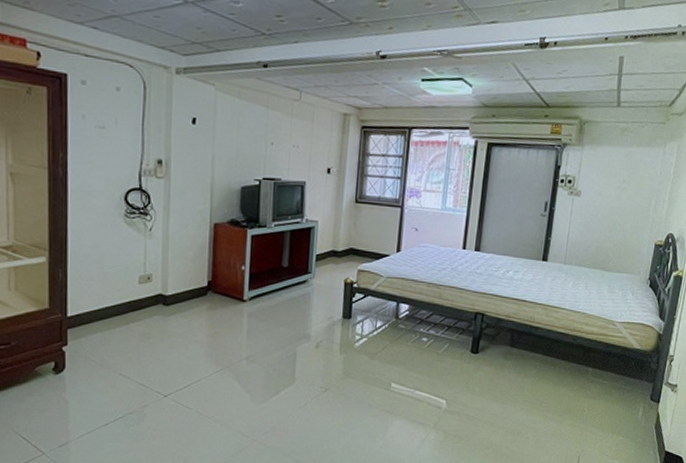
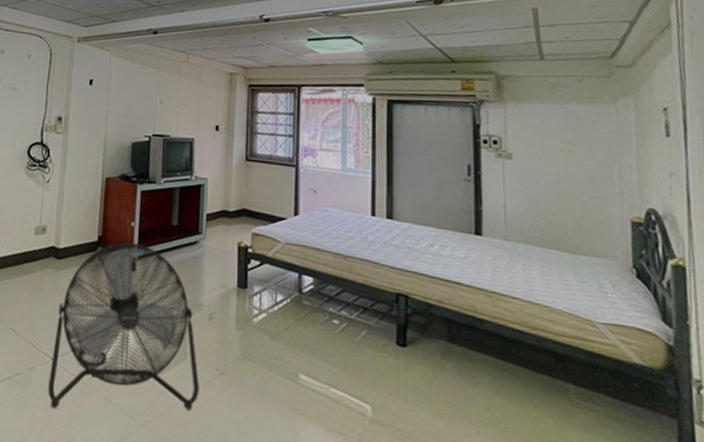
electric fan: none [163,286,306,438] -> present [47,242,199,412]

